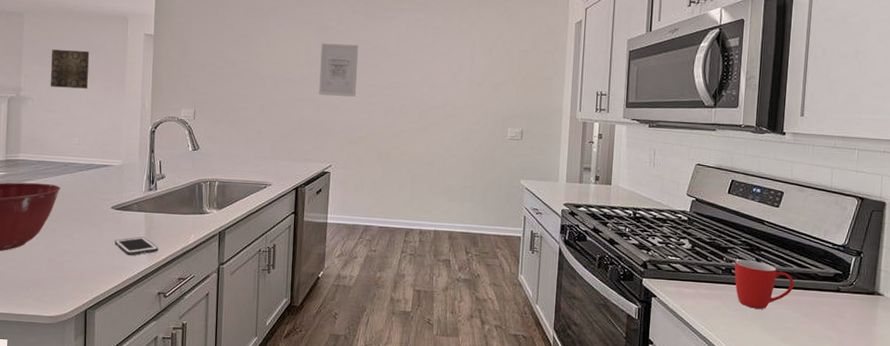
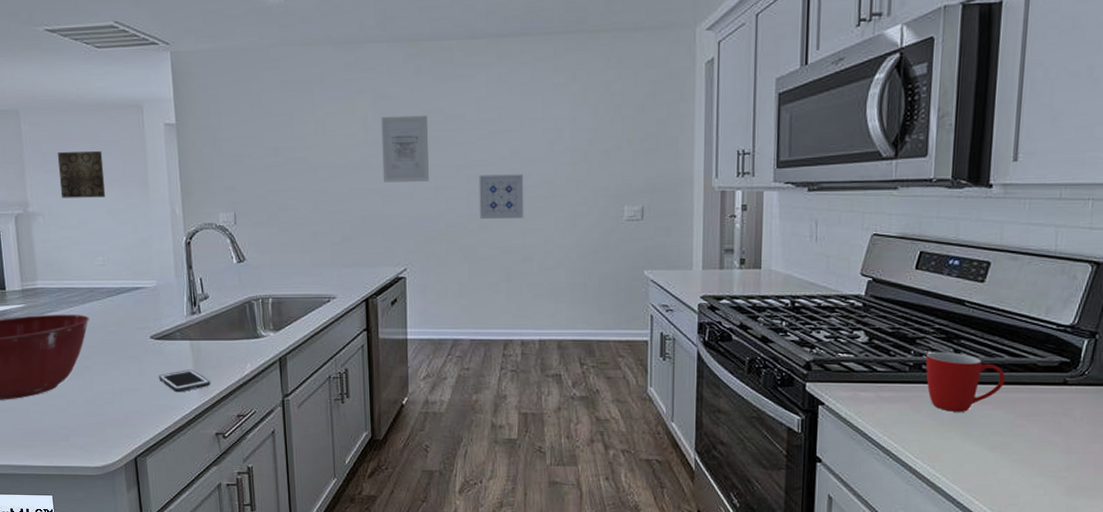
wall art: none [393,95,431,132] -> present [479,174,524,220]

